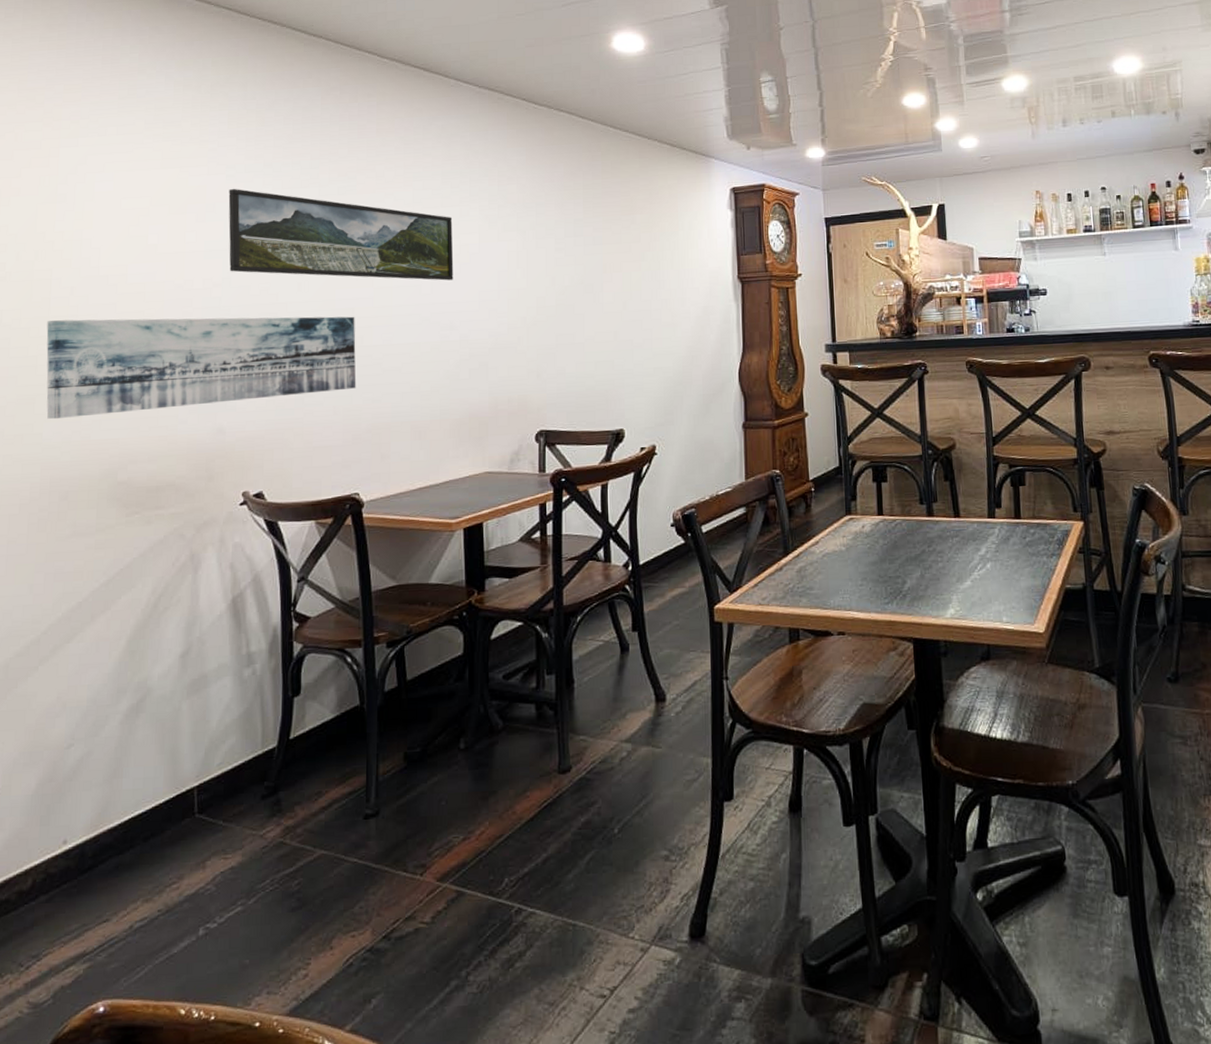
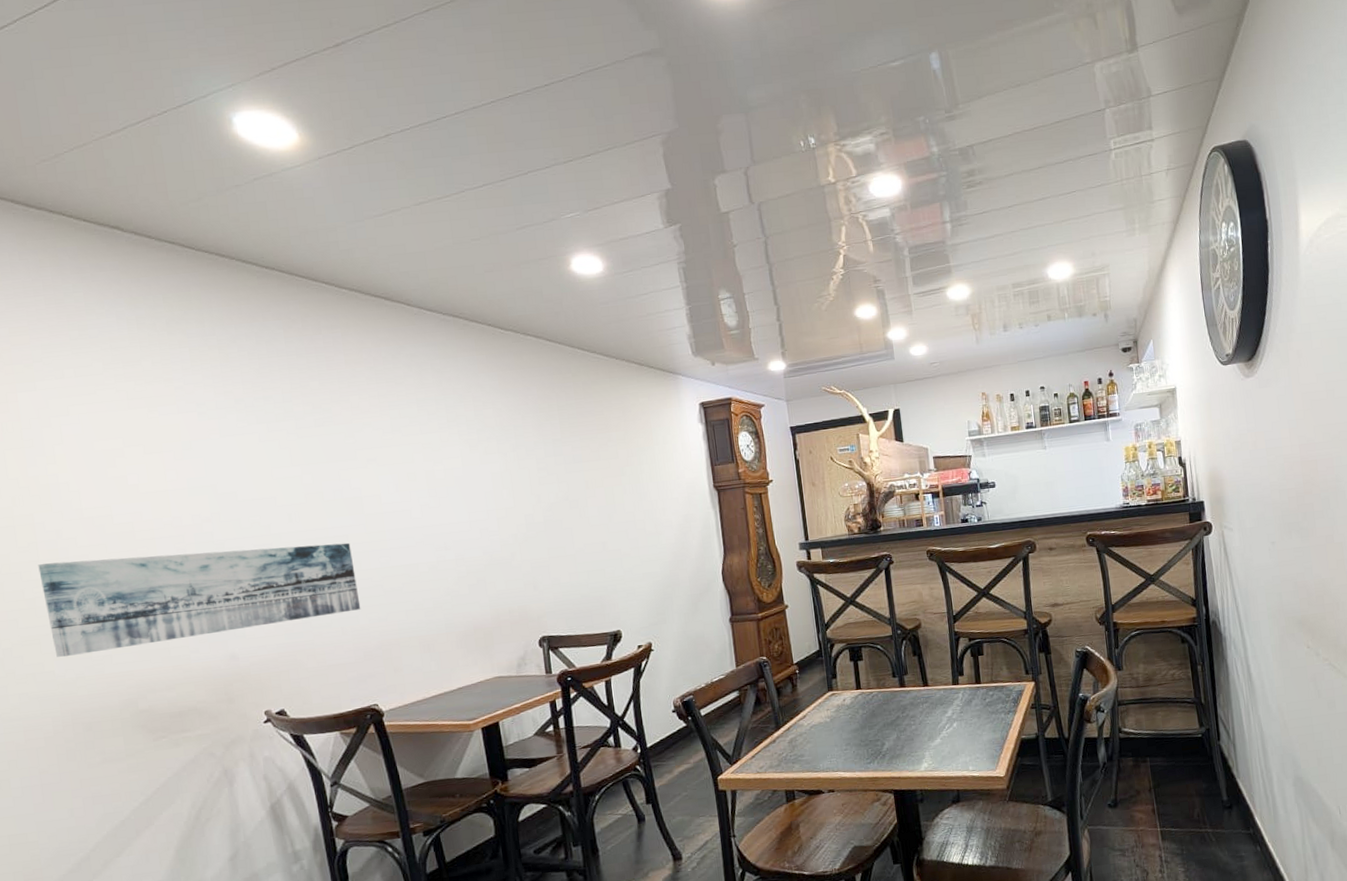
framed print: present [228,188,454,281] -> none [203,425,442,507]

